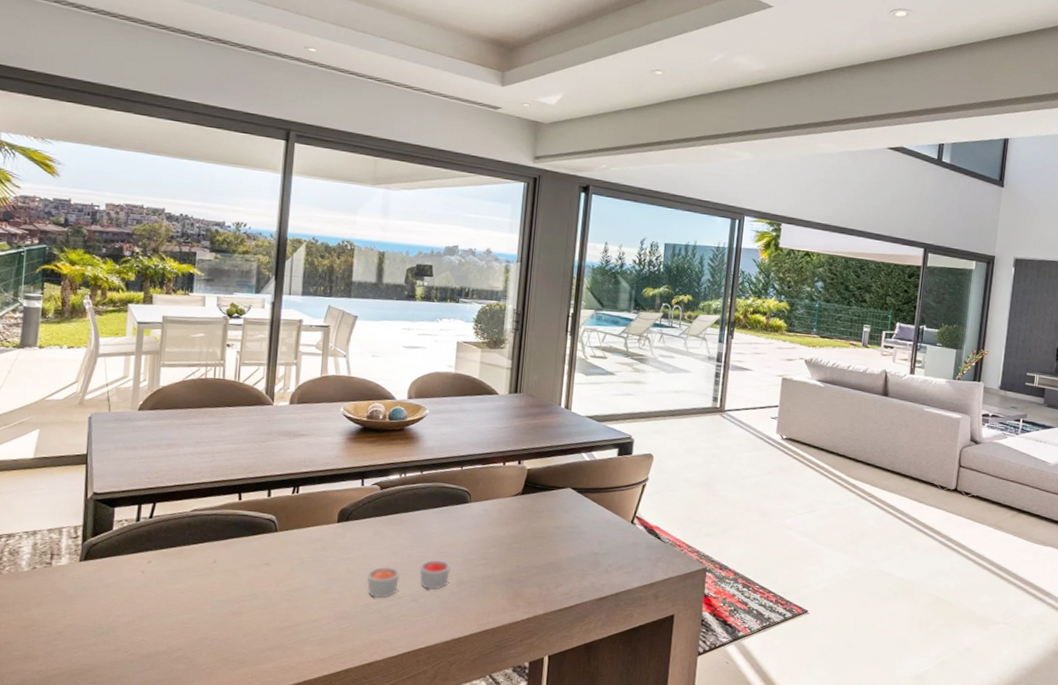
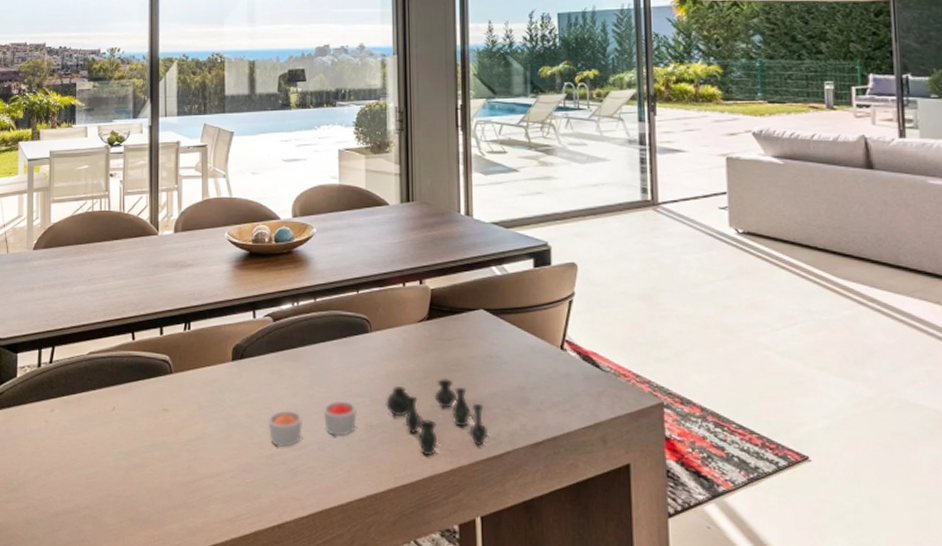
vase: none [476,543,562,606] -> present [385,377,487,455]

